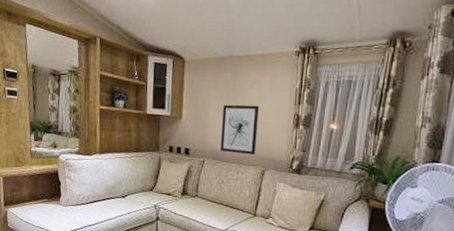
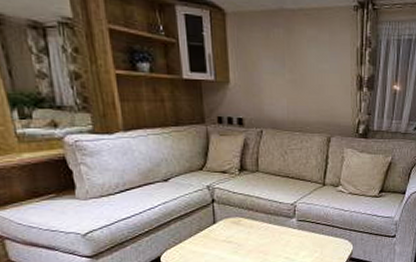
wall art: present [220,104,260,155] -> none [278,66,320,122]

